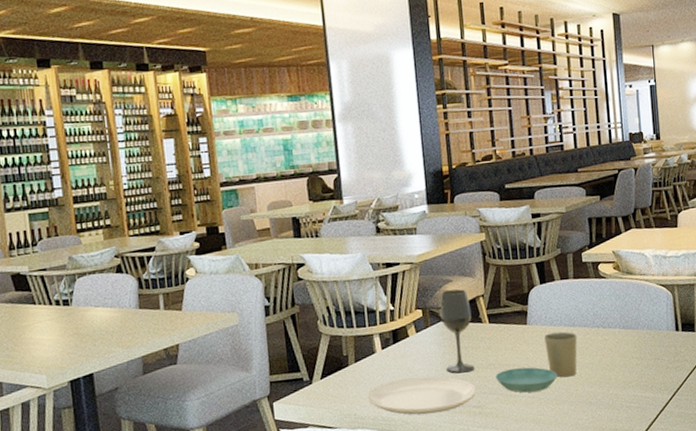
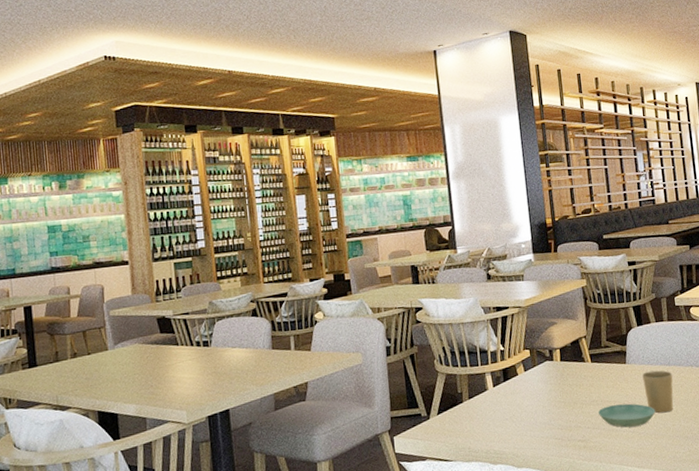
plate: present [366,376,477,415] -> none [479,412,582,449]
wine glass: present [440,289,475,373] -> none [546,331,579,409]

